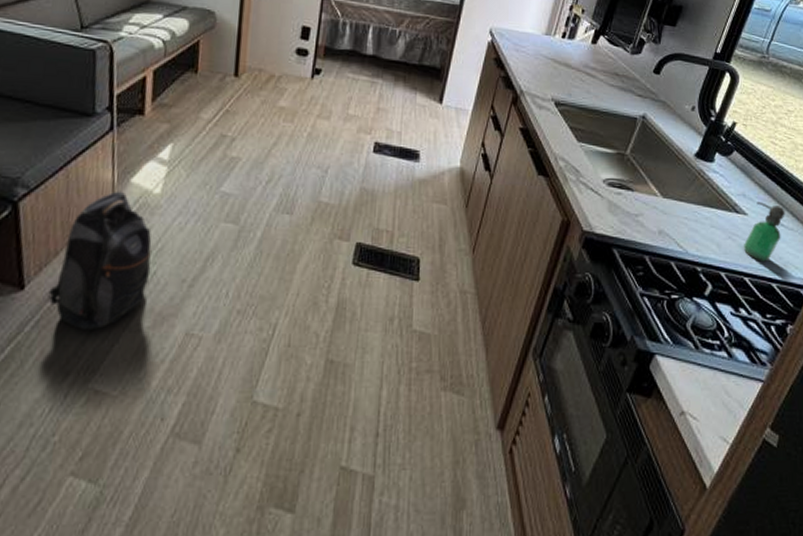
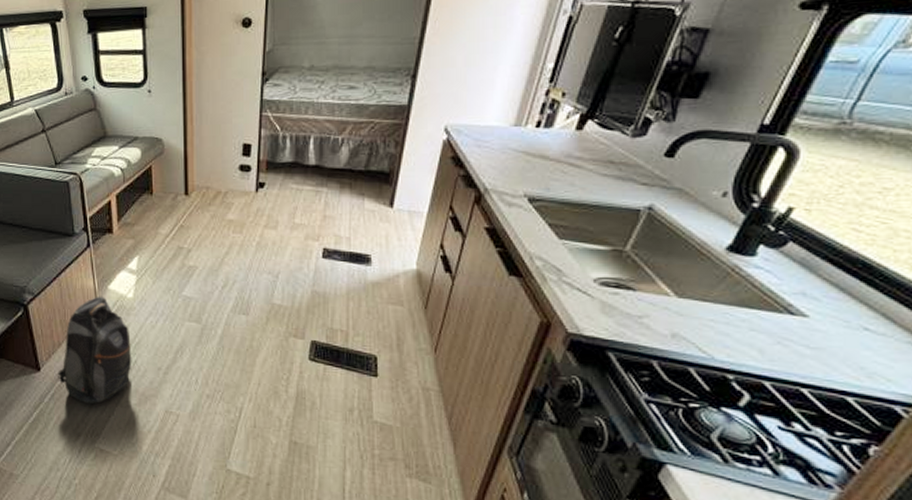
soap dispenser: present [743,202,785,262] -> none [800,302,873,372]

